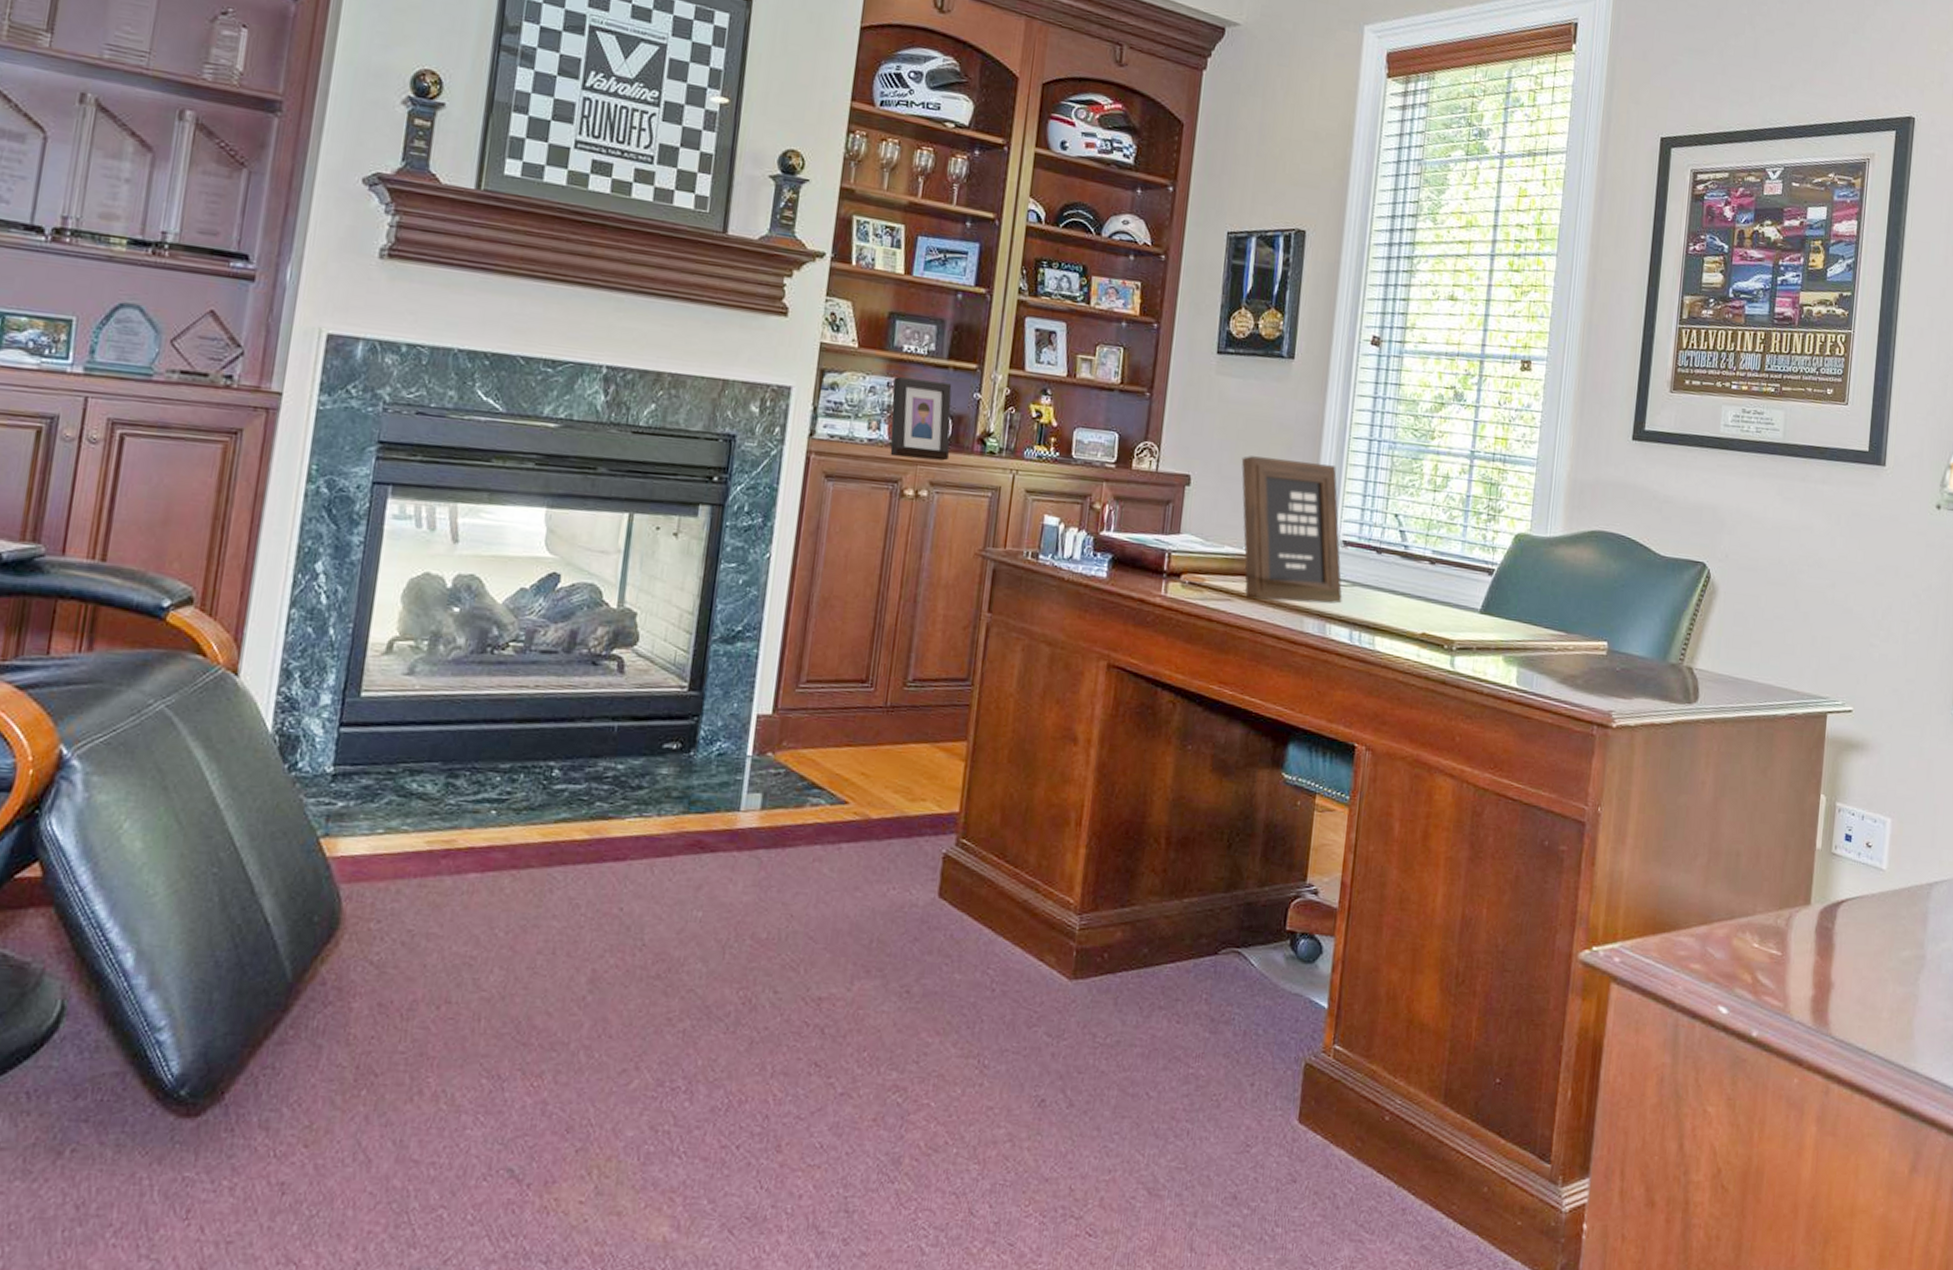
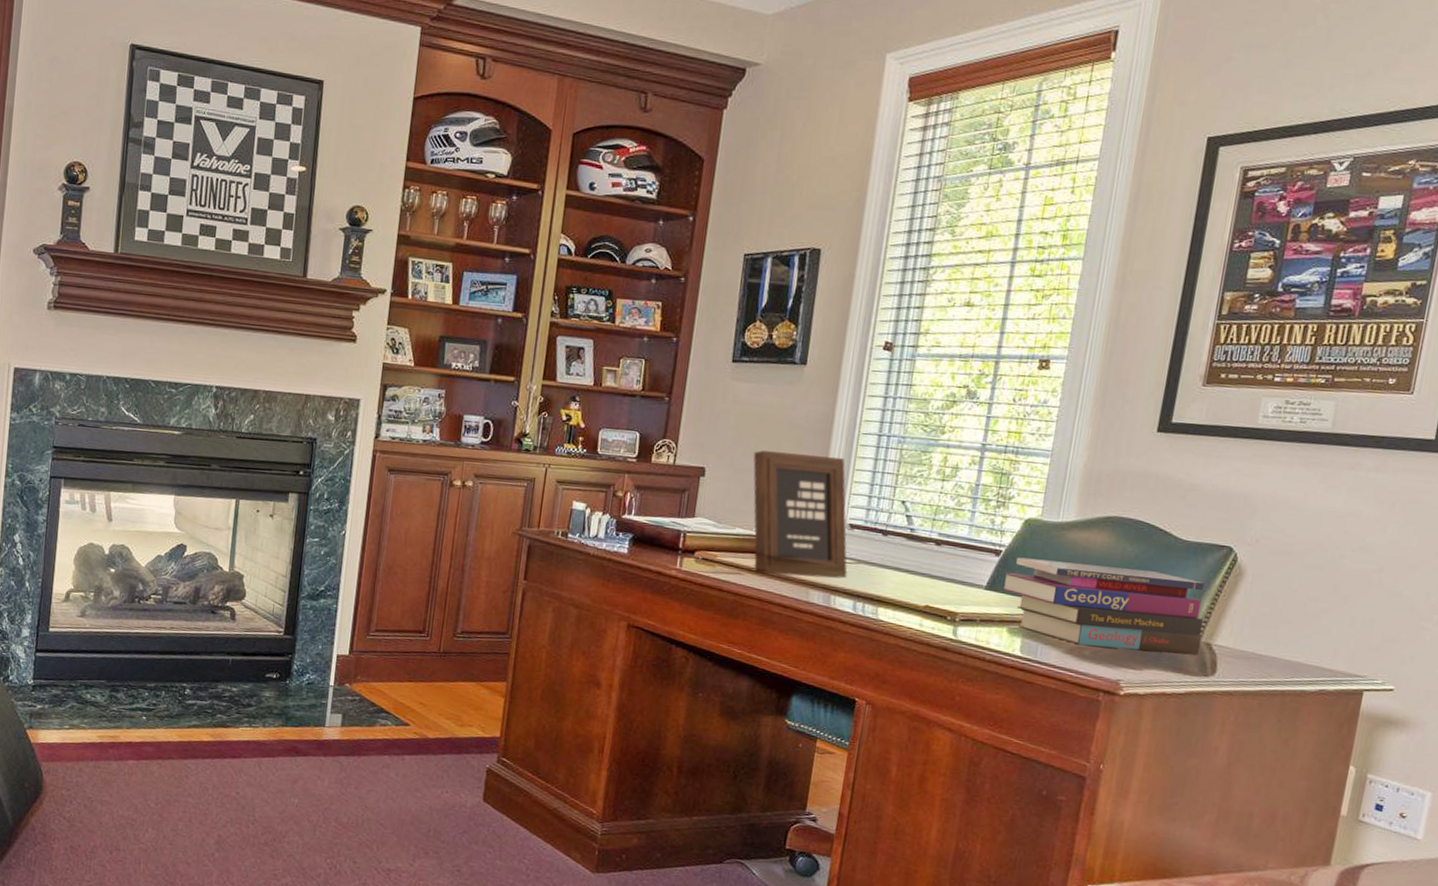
picture frame: present [890,377,952,461] -> none [441,389,493,457]
books: none [1496,576,1685,680] -> present [1002,557,1205,655]

